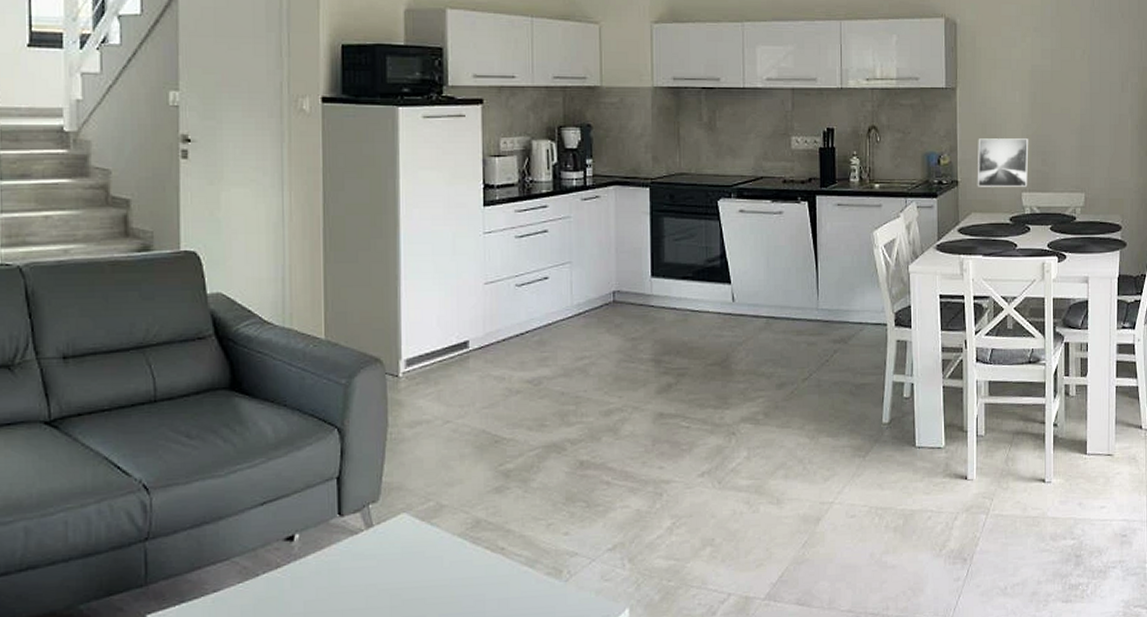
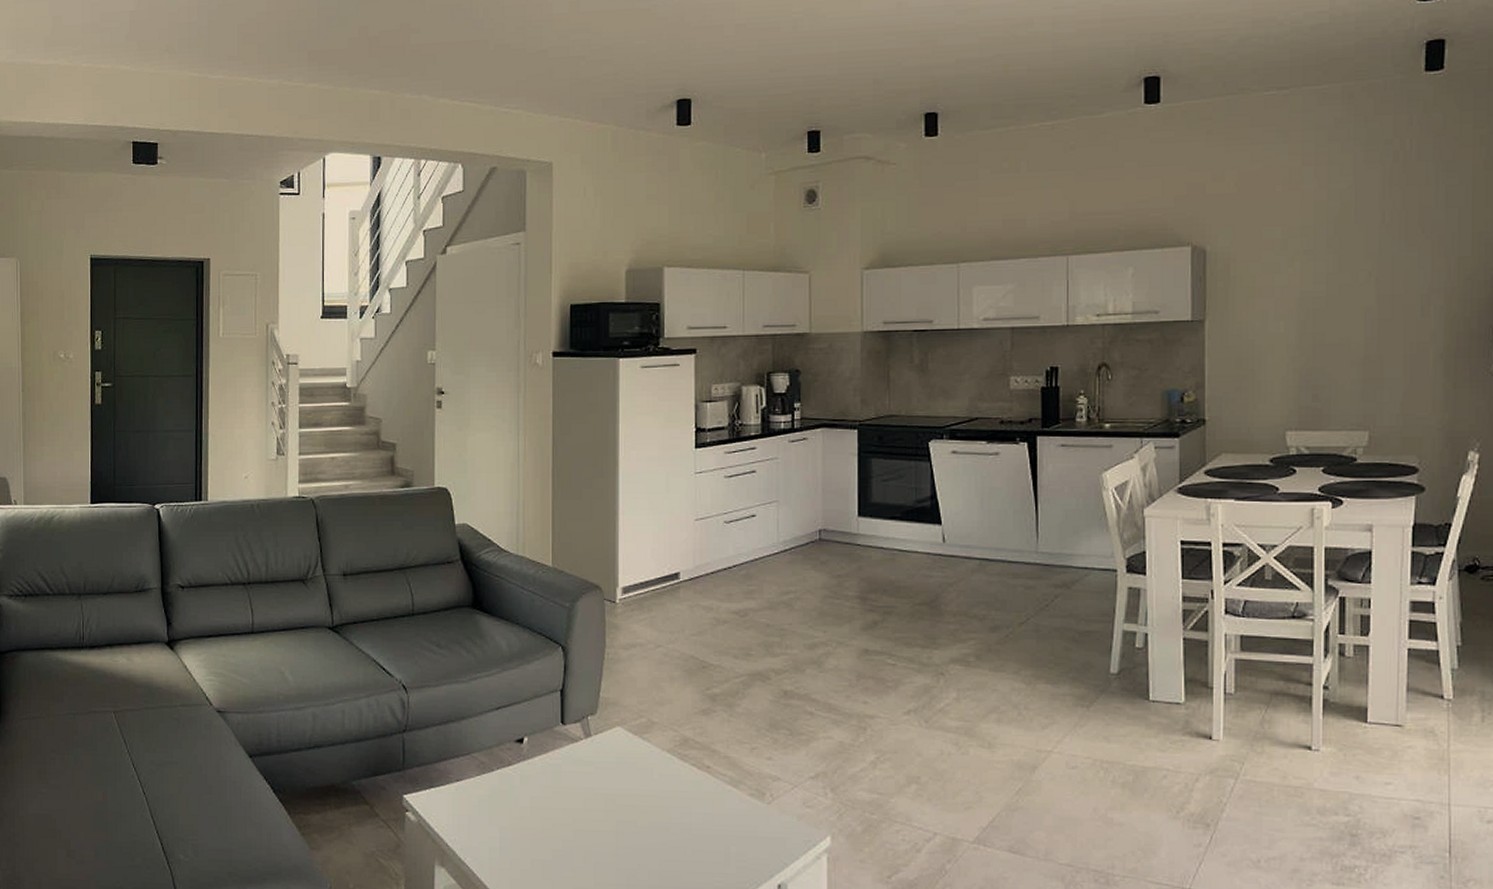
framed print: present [977,138,1029,187] -> none [1229,372,1296,426]

